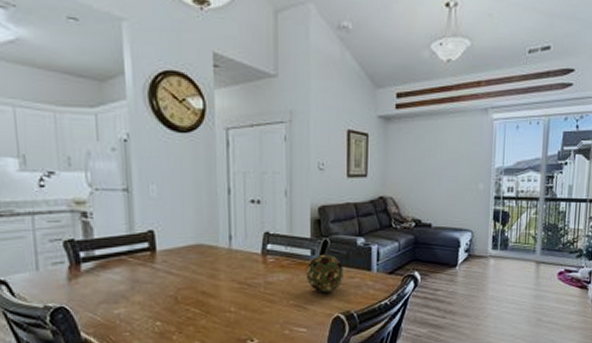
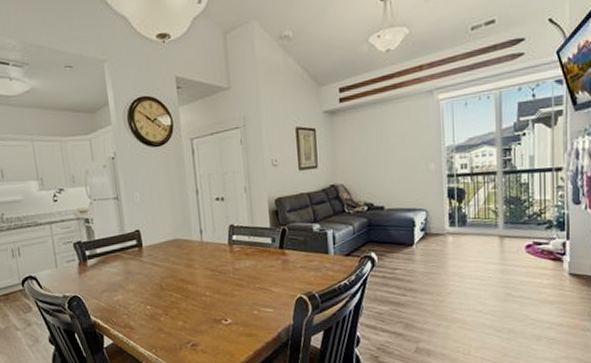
decorative ball: present [306,254,343,293] -> none [268,241,303,276]

